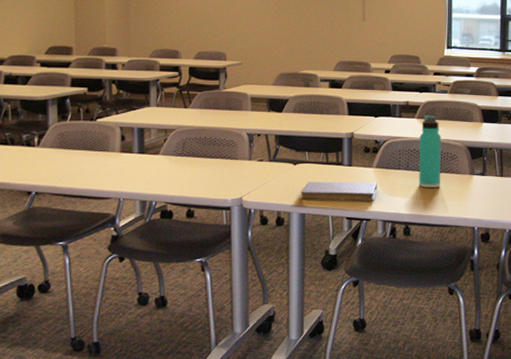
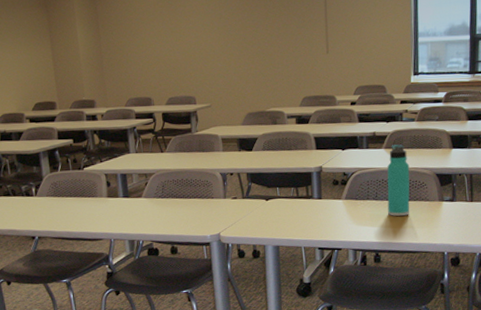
notebook: present [300,181,377,202] -> none [274,213,347,234]

